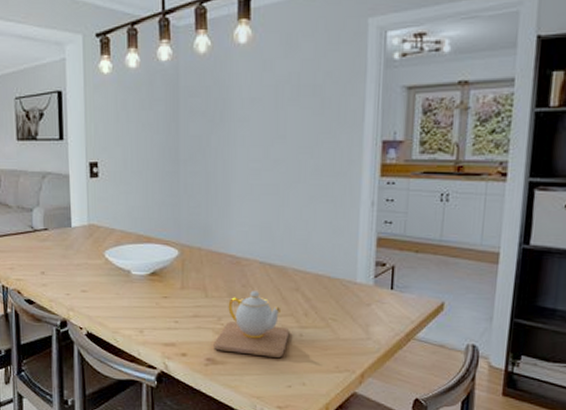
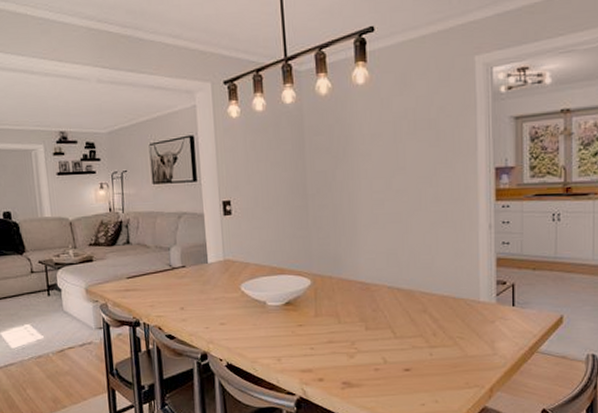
teapot: present [213,290,290,357] -> none [348,314,420,377]

